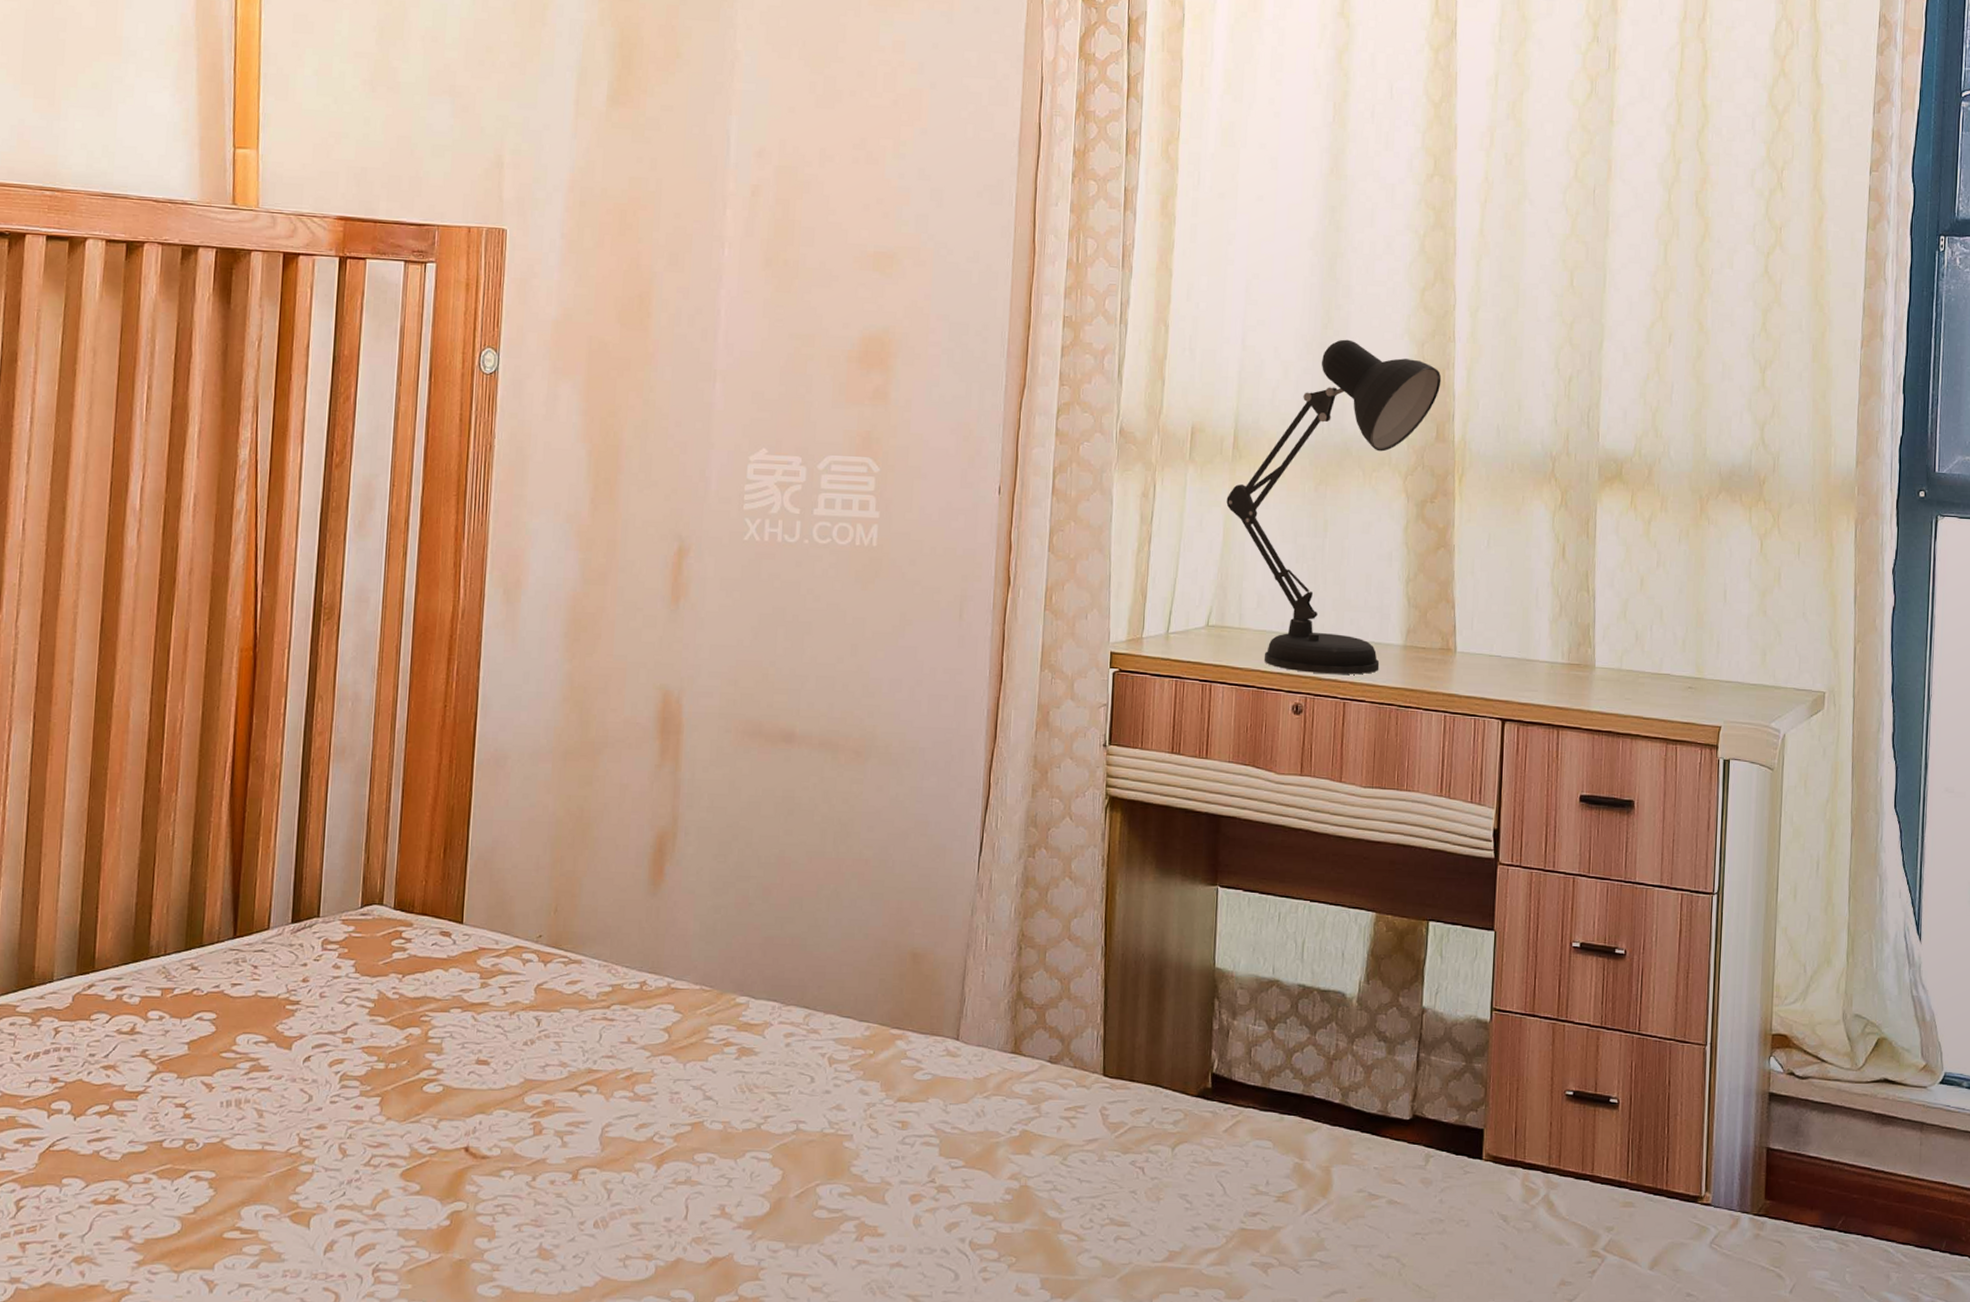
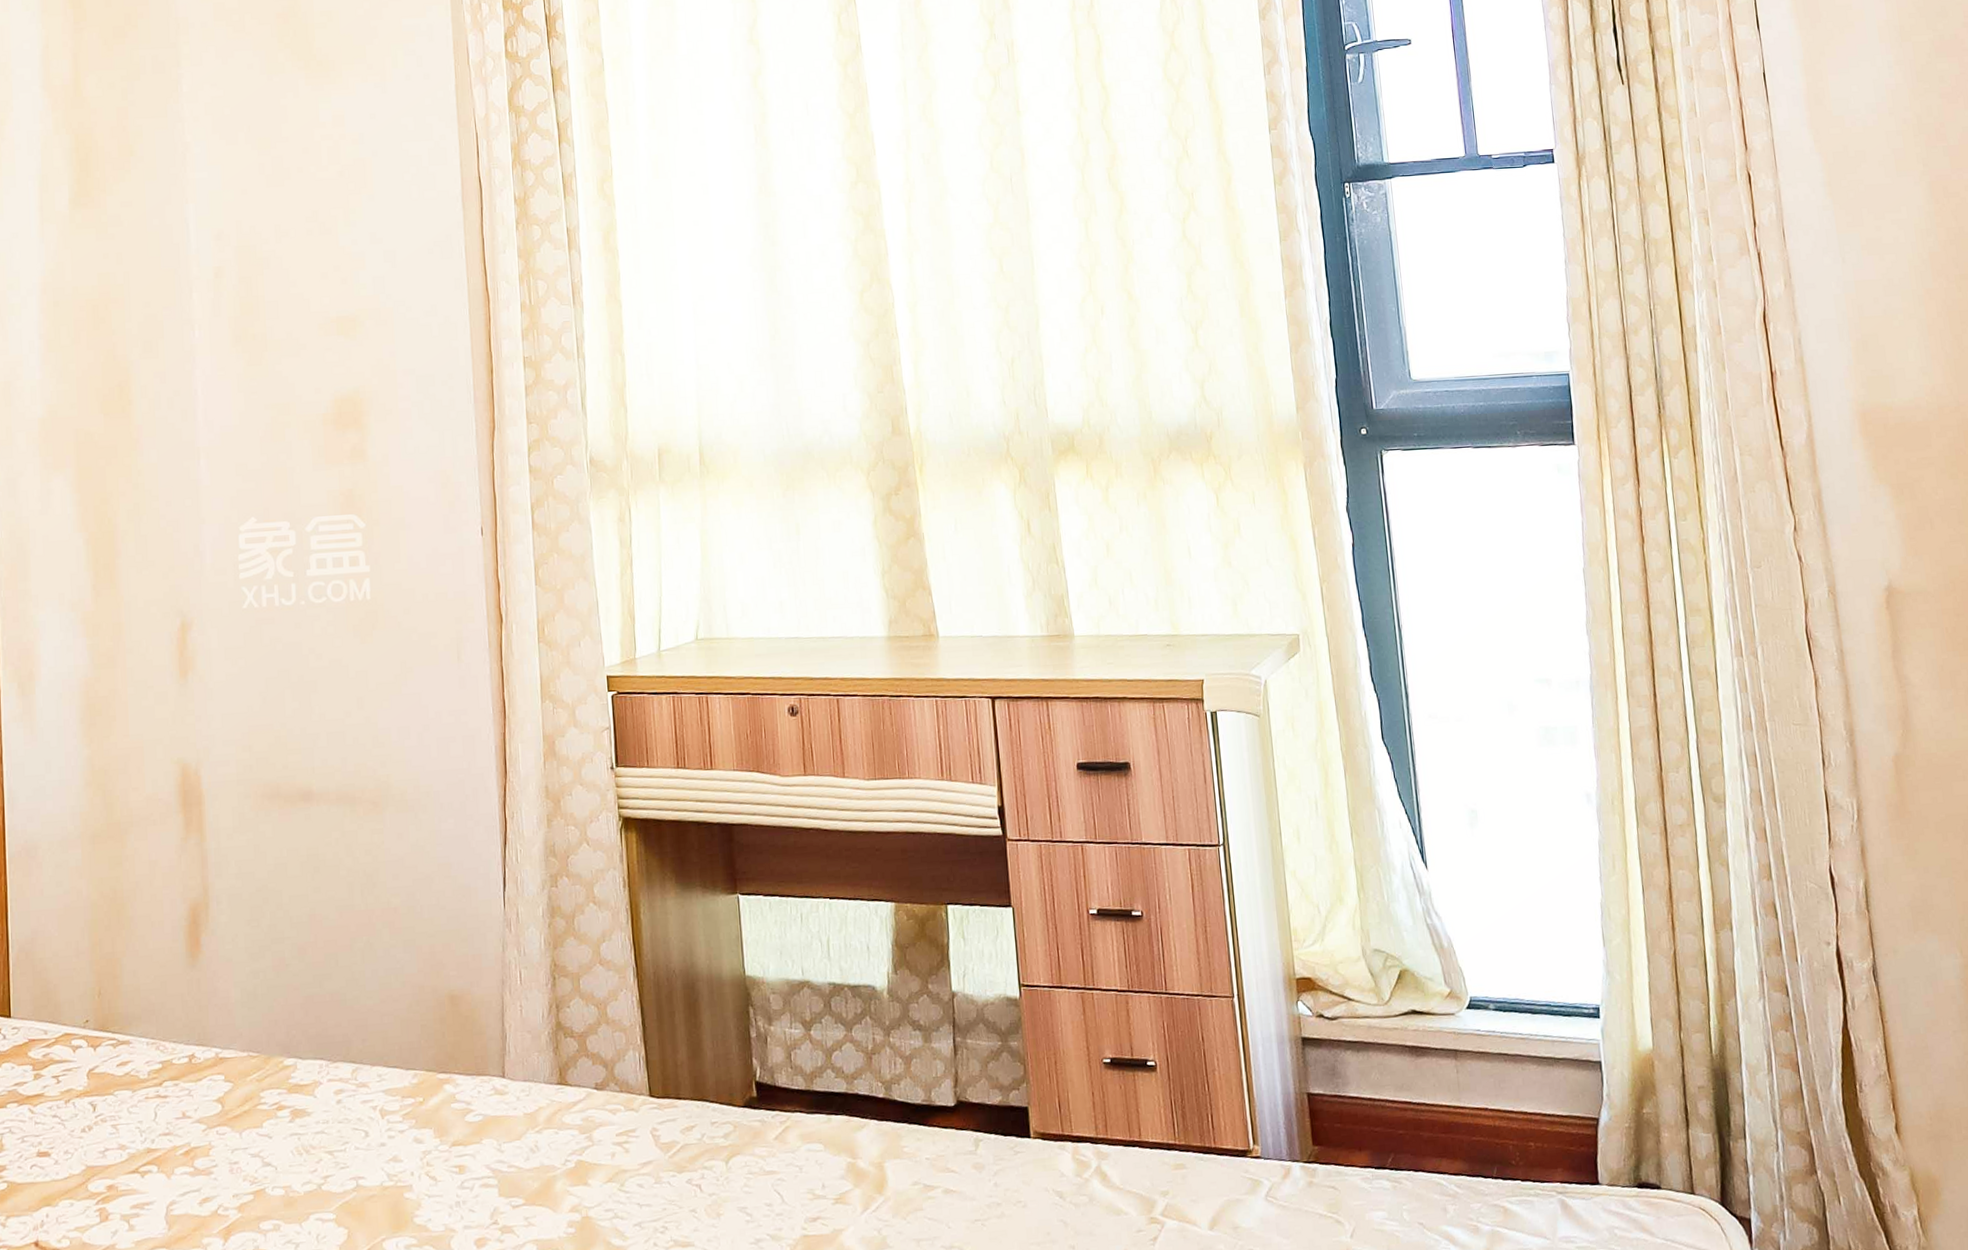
desk lamp: present [1226,339,1442,675] -> none [700,347,891,674]

